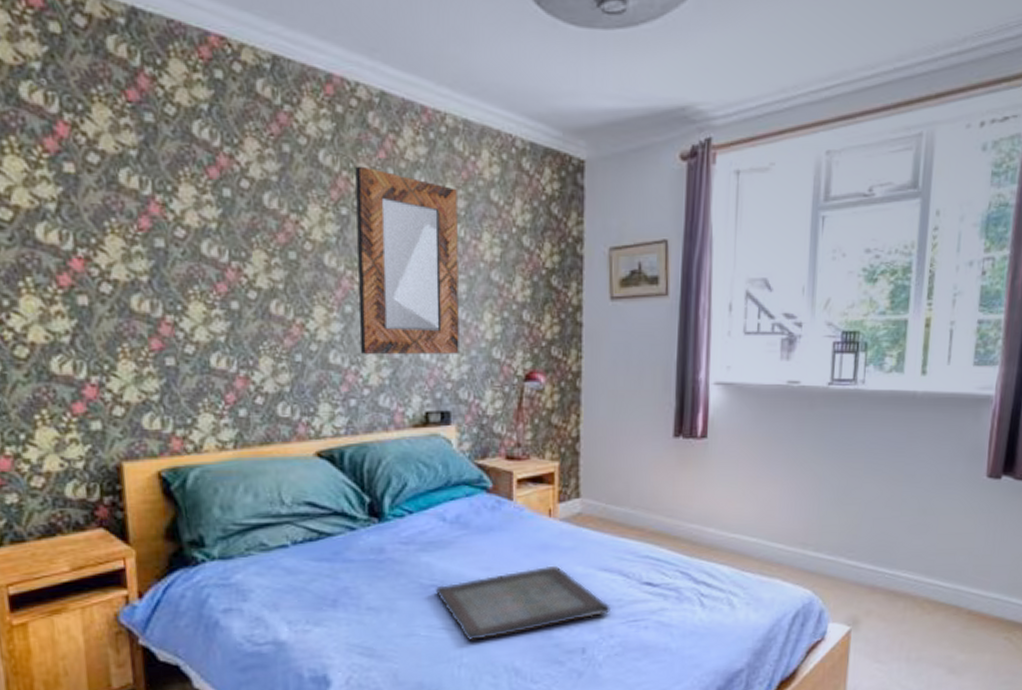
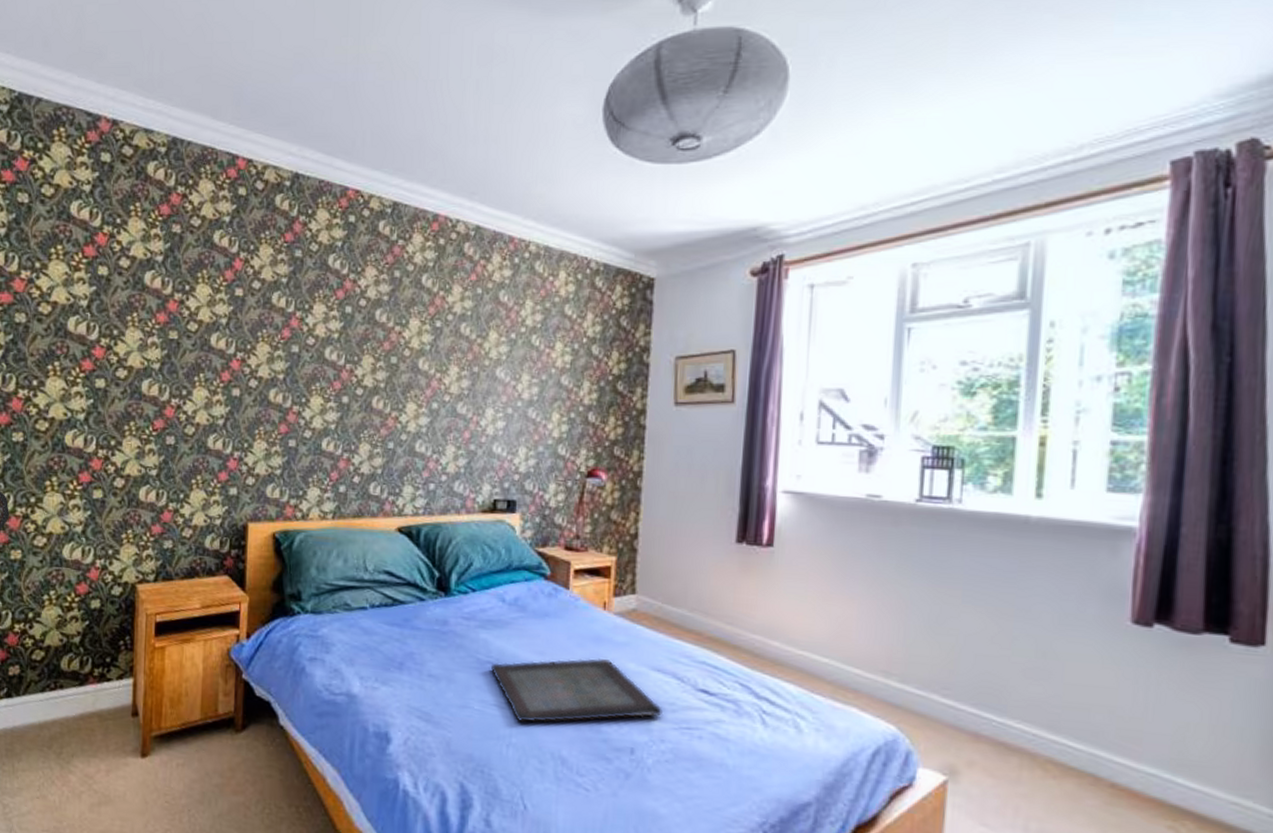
home mirror: present [355,166,459,354] -> none [441,287,535,449]

